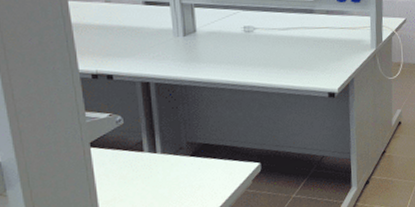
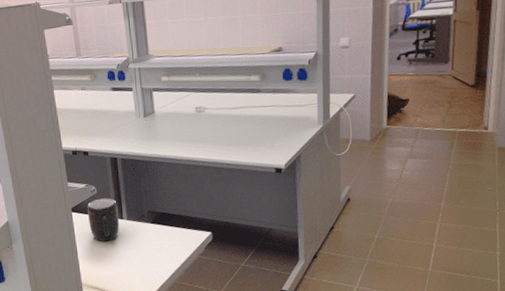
mug: none [111,129,152,181] -> present [87,198,120,242]

